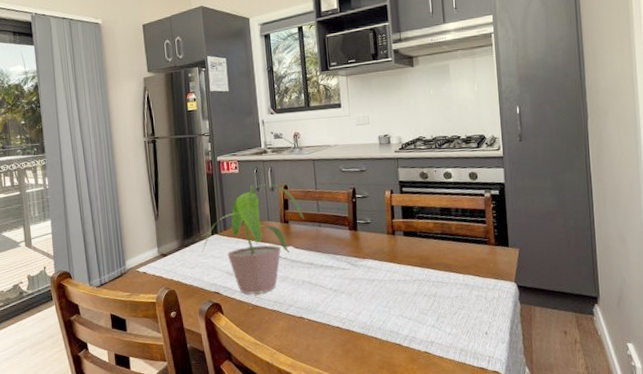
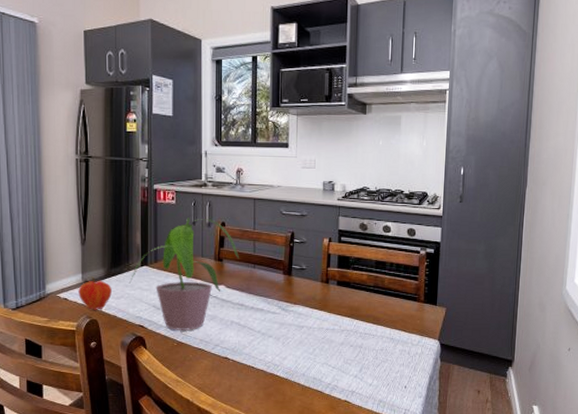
fruit: none [155,249,187,282] -> present [78,276,112,310]

